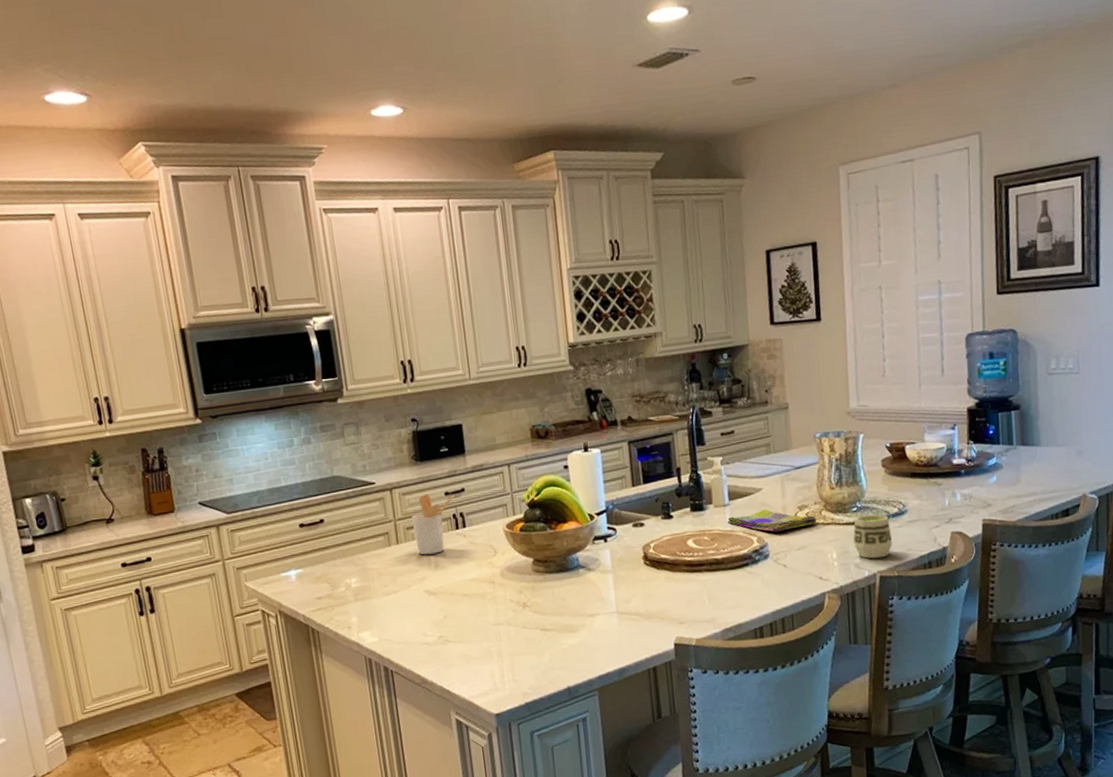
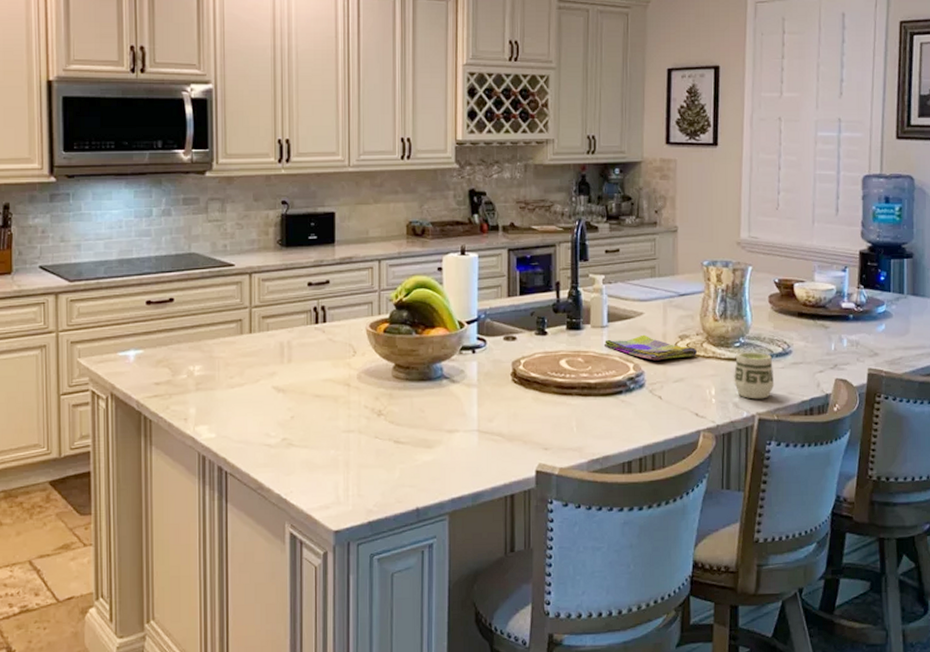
utensil holder: present [411,493,455,555] -> none [268,282,318,348]

